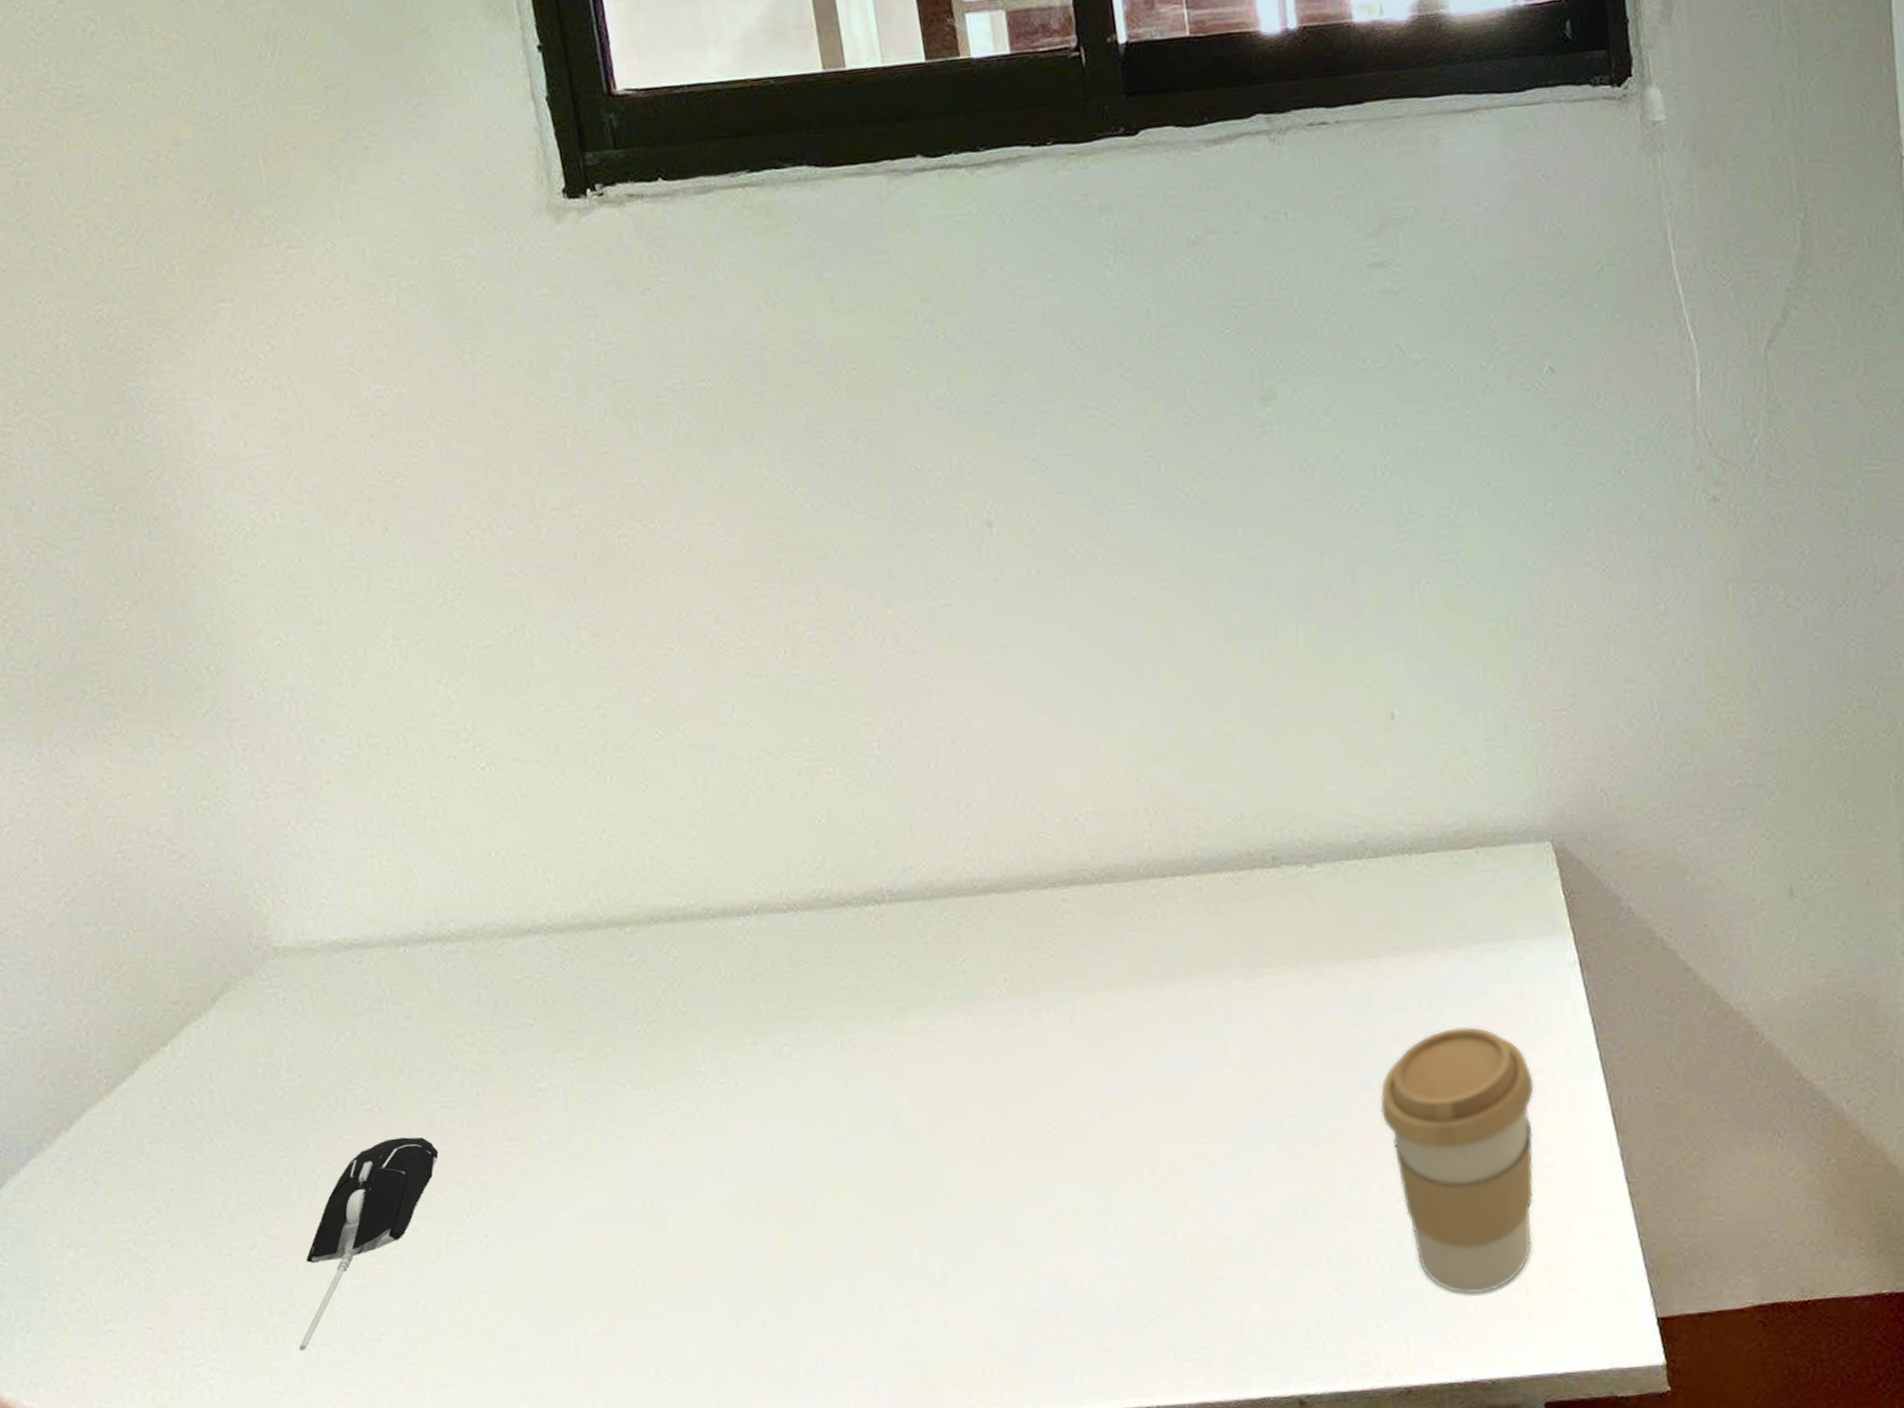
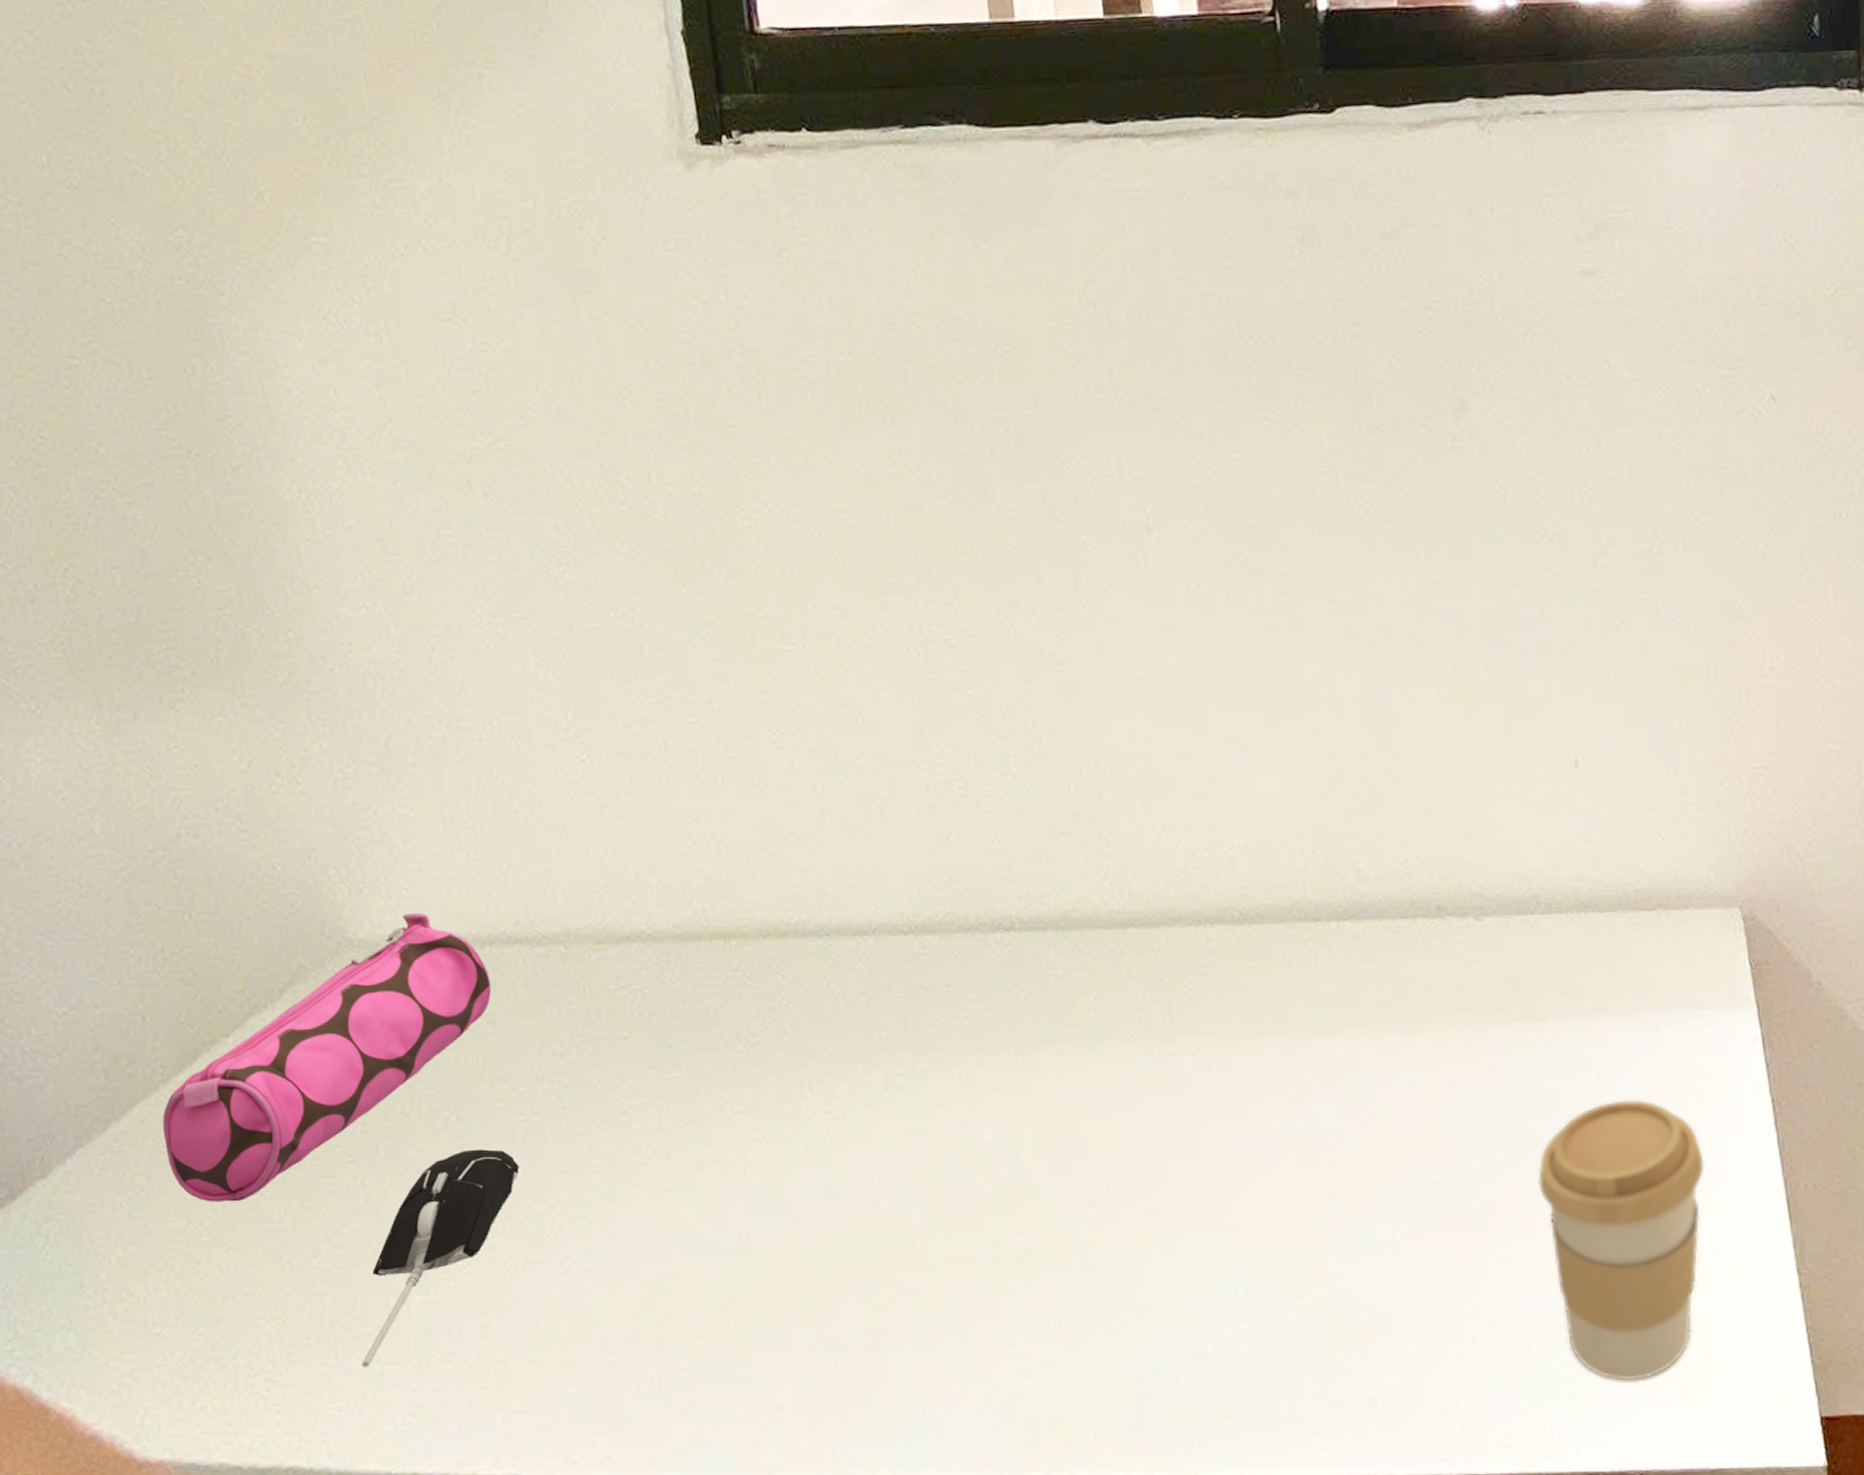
pencil case: none [107,918,407,1202] -> present [162,912,492,1202]

